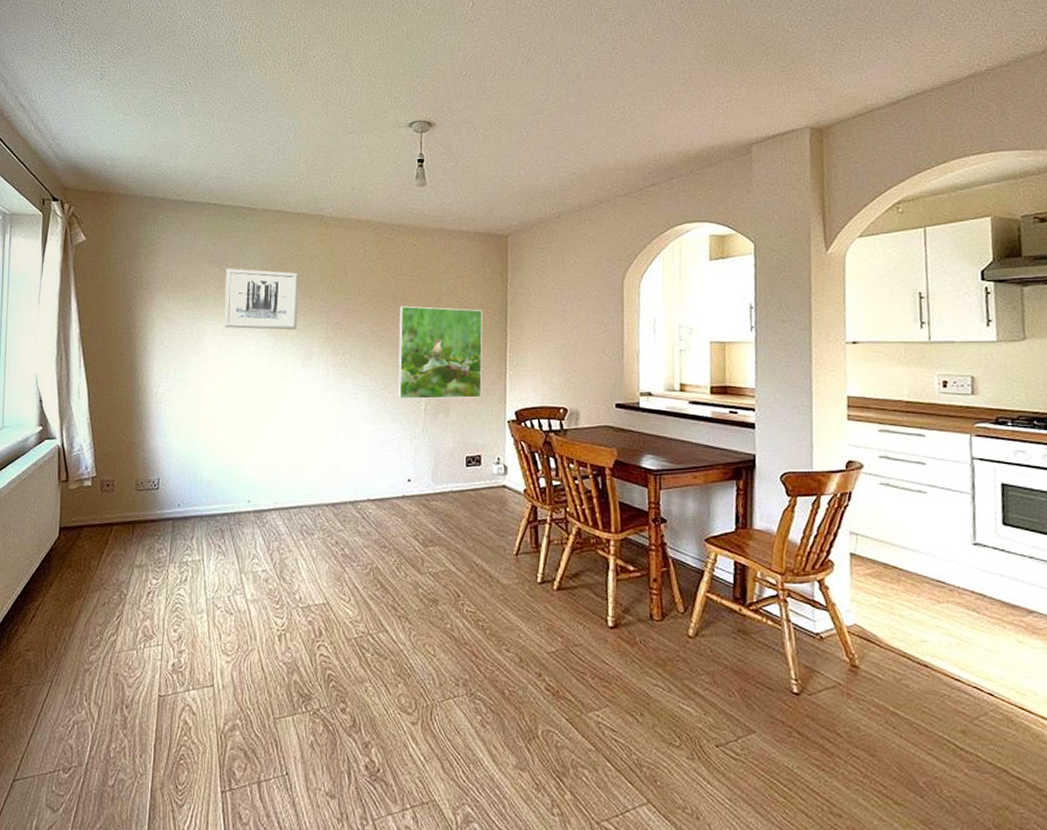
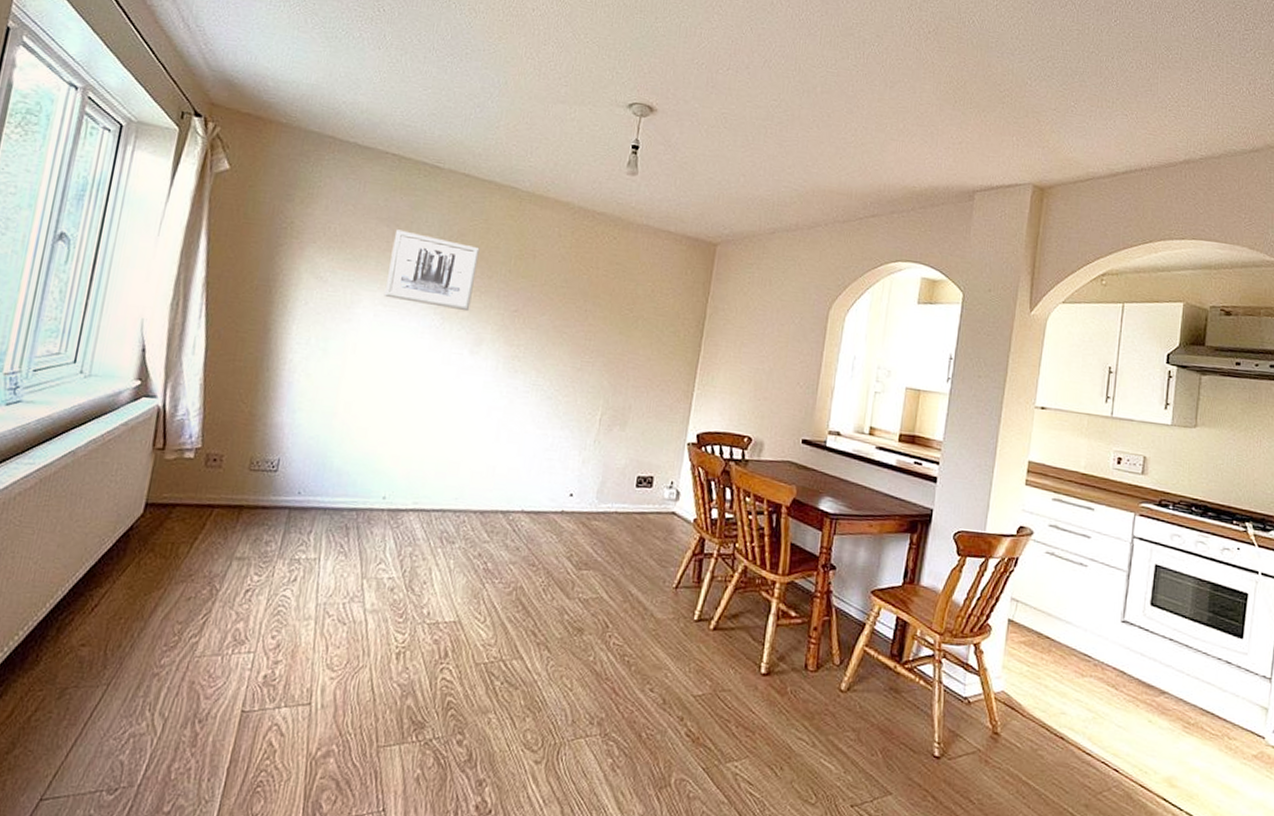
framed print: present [398,305,483,399] -> none [572,302,678,415]

